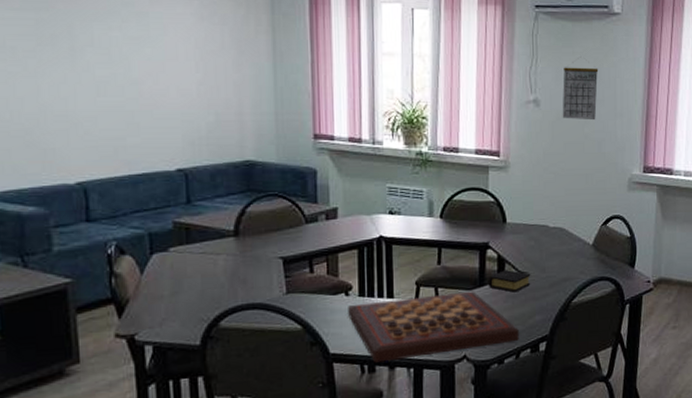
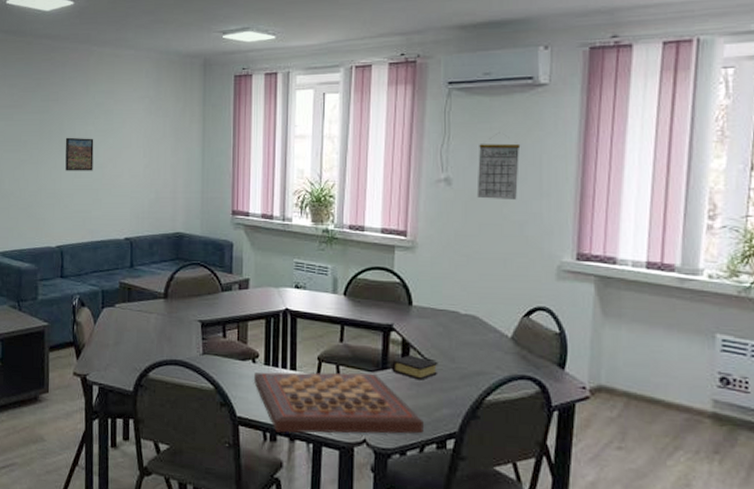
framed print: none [78,44,124,88] -> present [65,137,94,171]

